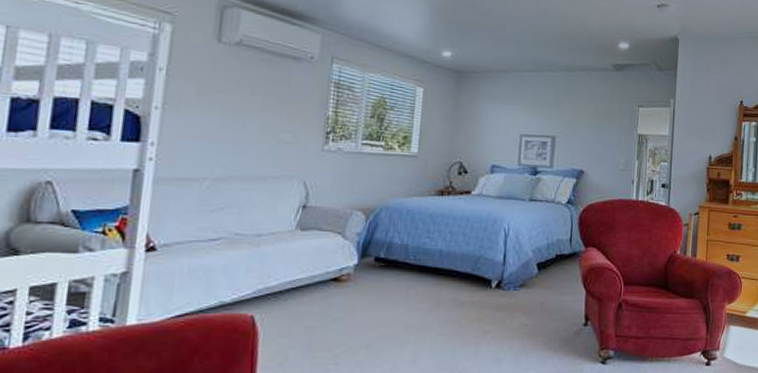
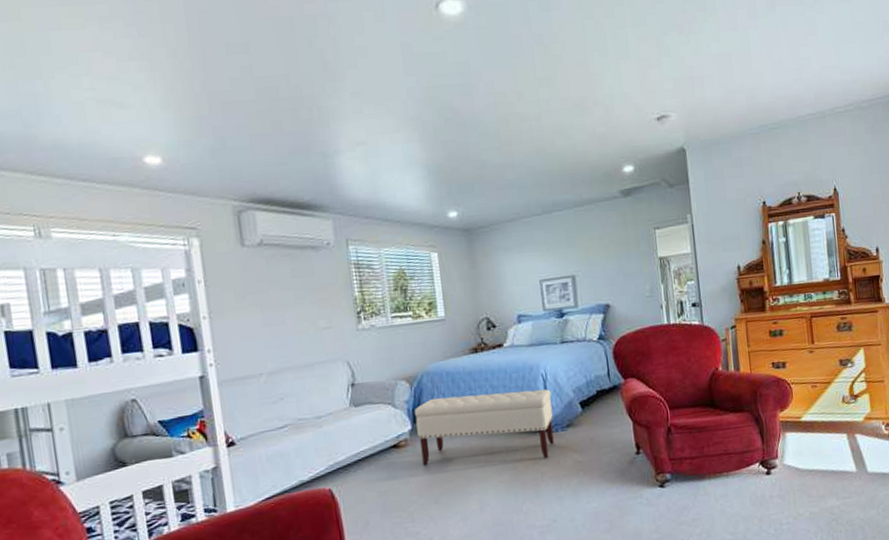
bench: none [361,235,510,316] -> present [414,389,554,466]

